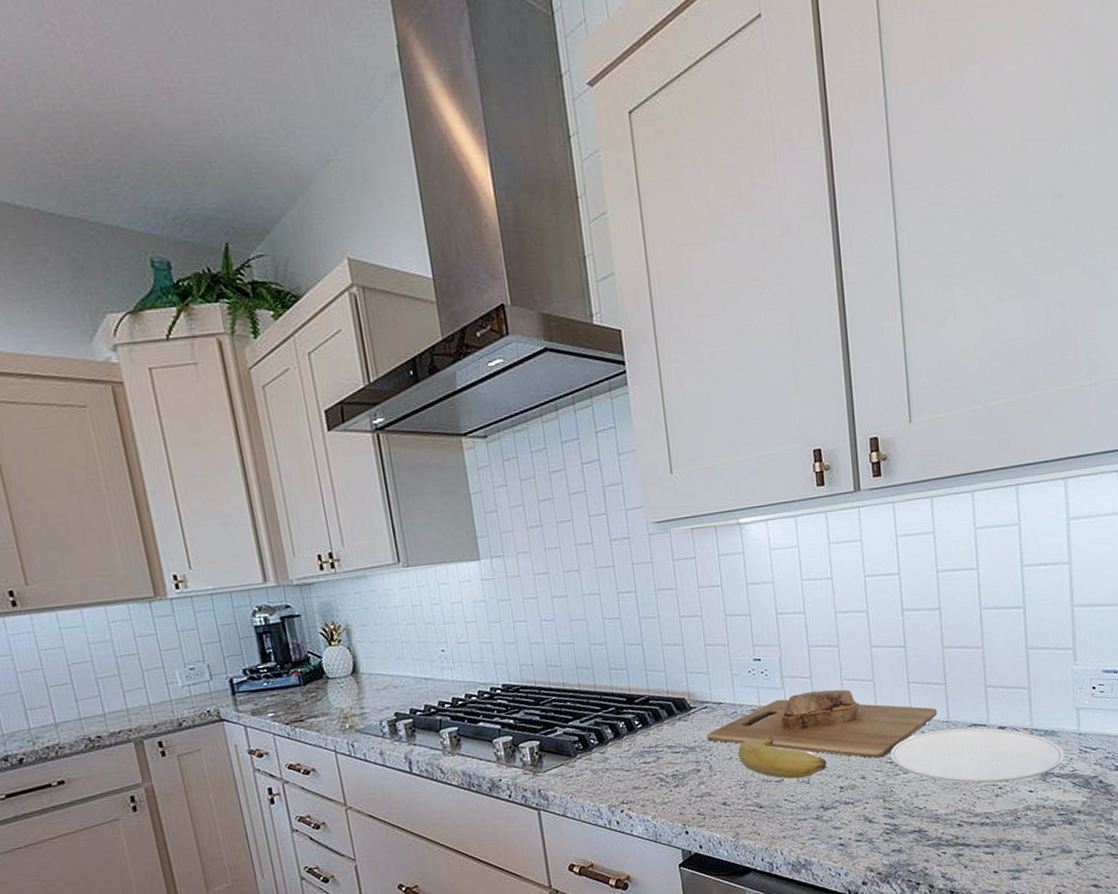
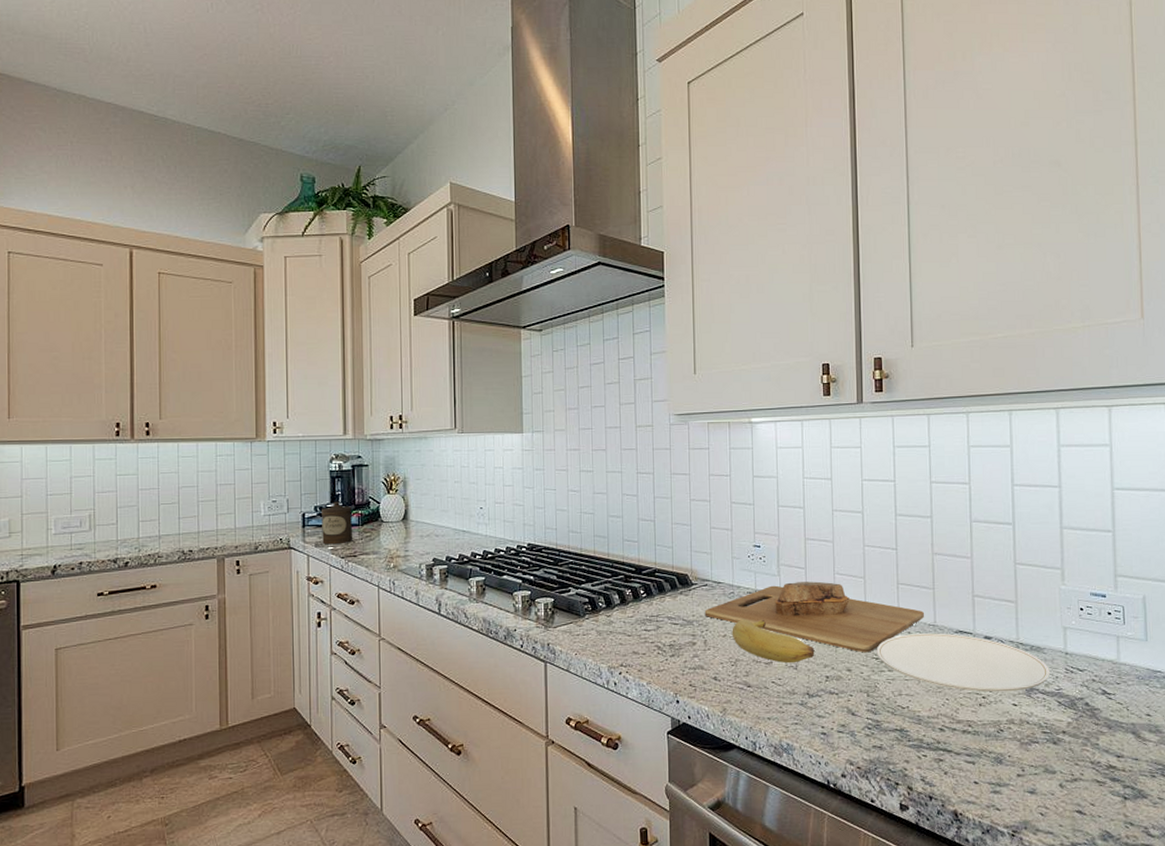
canister: none [252,660,297,712] -> present [321,501,353,545]

